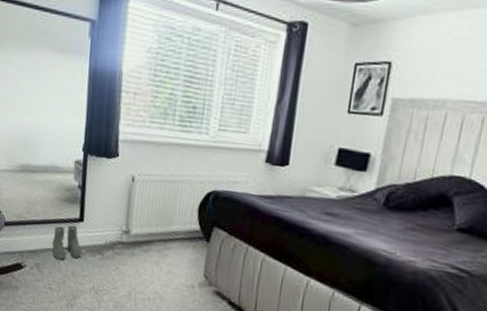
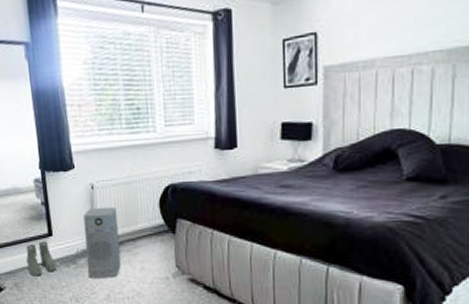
air purifier: none [112,201,154,276] -> present [83,207,121,278]

